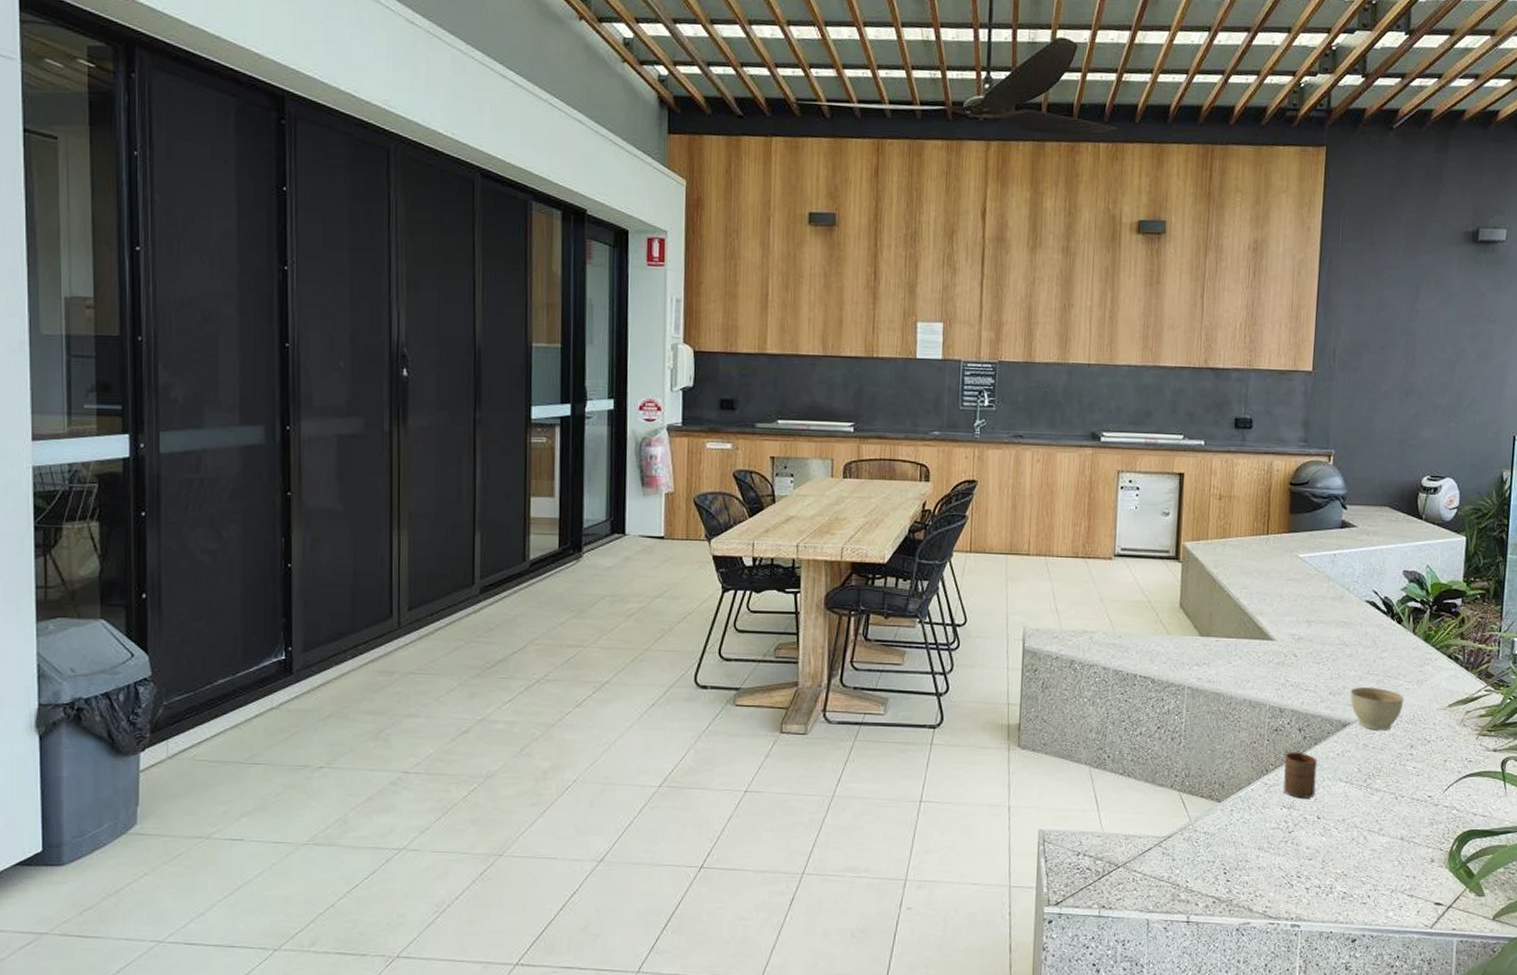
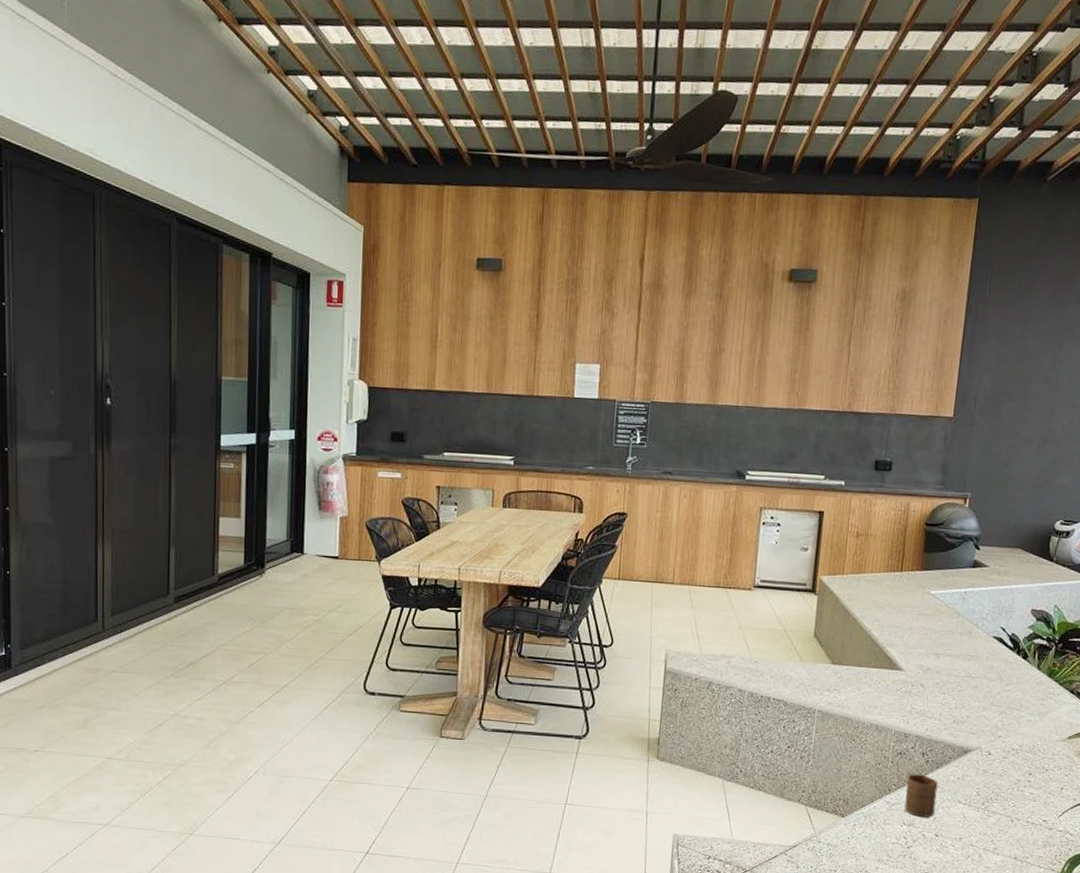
planter bowl: present [1350,686,1404,731] -> none [973,716,1025,759]

